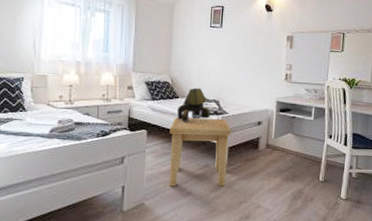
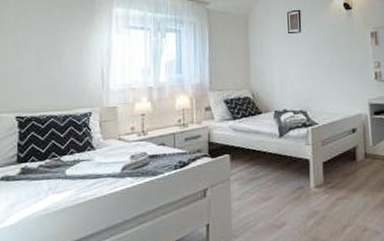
side table: present [169,117,231,187] -> none [255,130,324,218]
table lamp: present [177,88,212,122] -> none [261,99,301,140]

